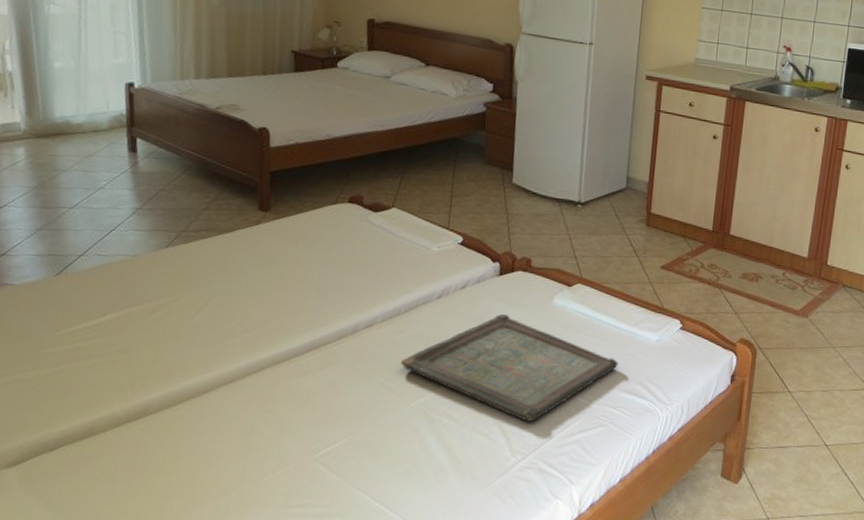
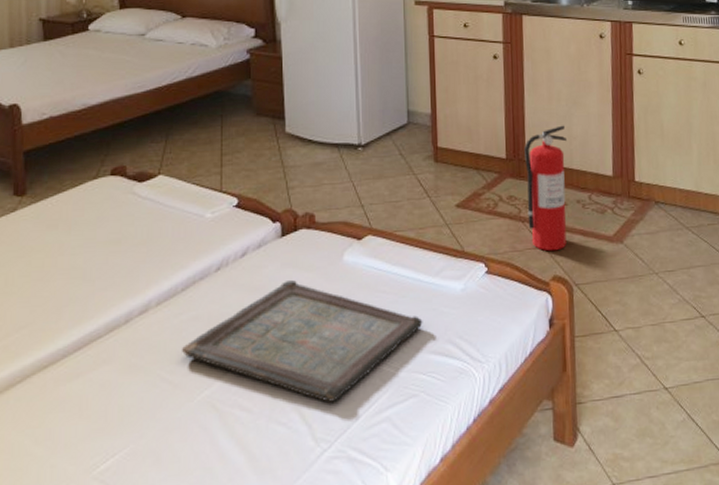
fire extinguisher: none [724,207,771,318] -> present [524,125,568,252]

